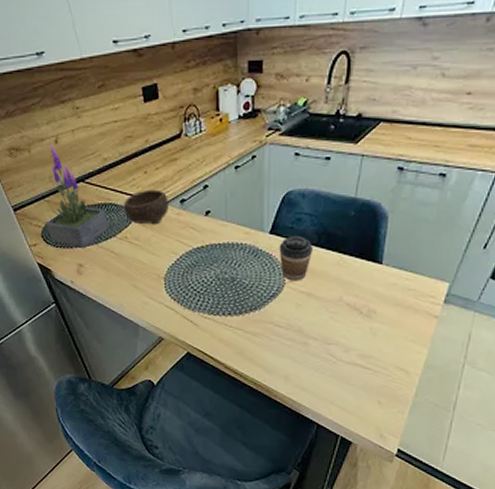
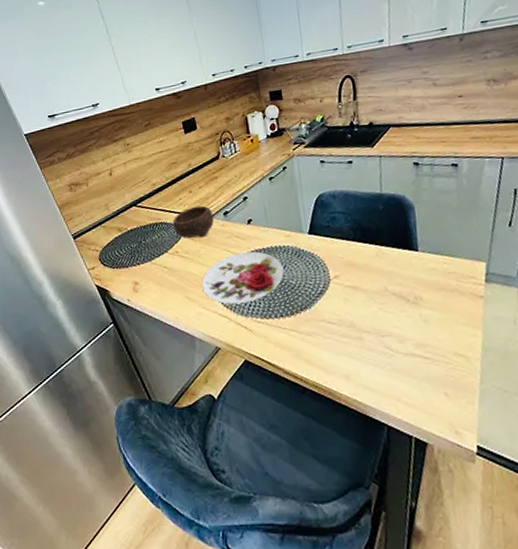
potted plant: present [45,143,110,248] -> none [102,176,161,267]
plate: none [150,246,238,298] -> present [202,251,284,305]
coffee cup: present [279,236,313,281] -> none [319,233,351,277]

